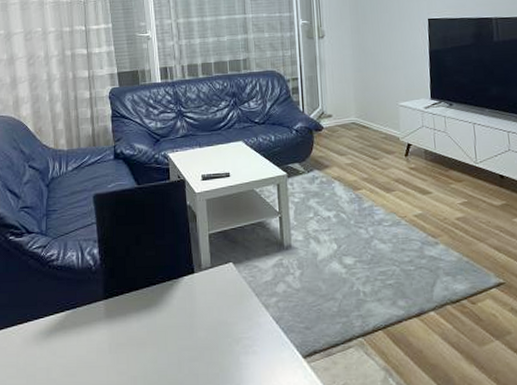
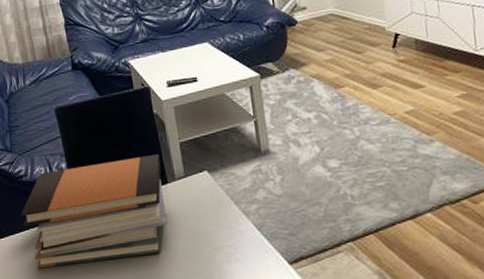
book stack: none [47,243,191,356] -> present [20,153,167,269]

